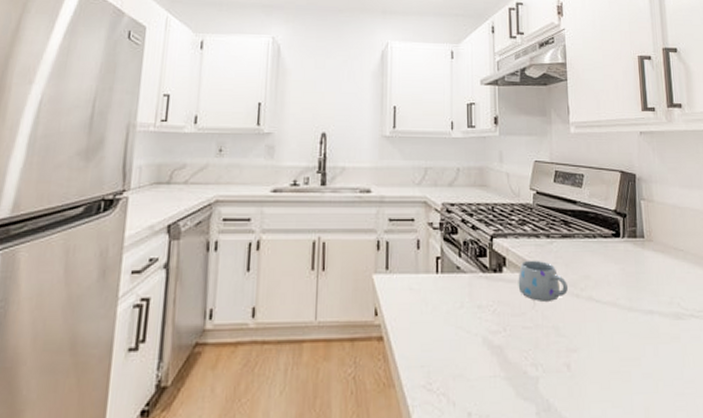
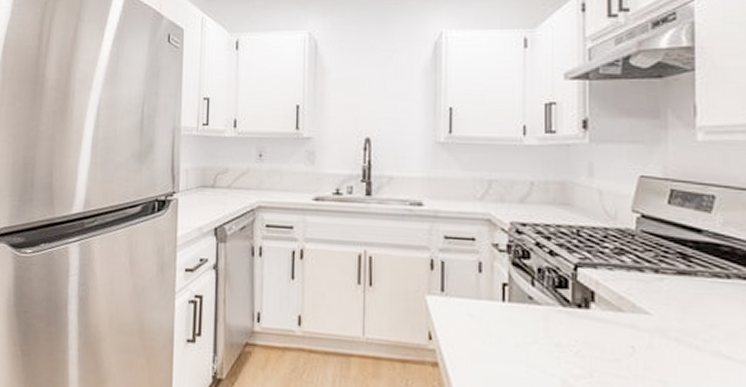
mug: present [518,260,568,301] -> none [611,297,683,350]

